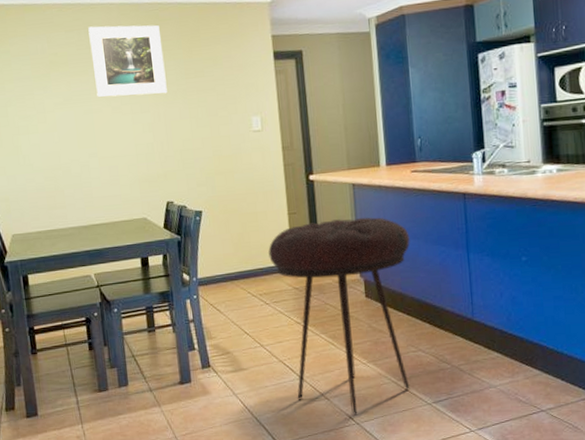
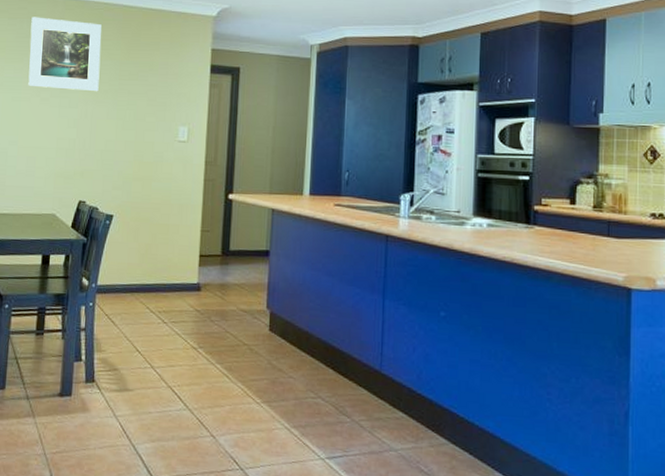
stool: present [268,217,410,415] -> none [174,243,324,458]

